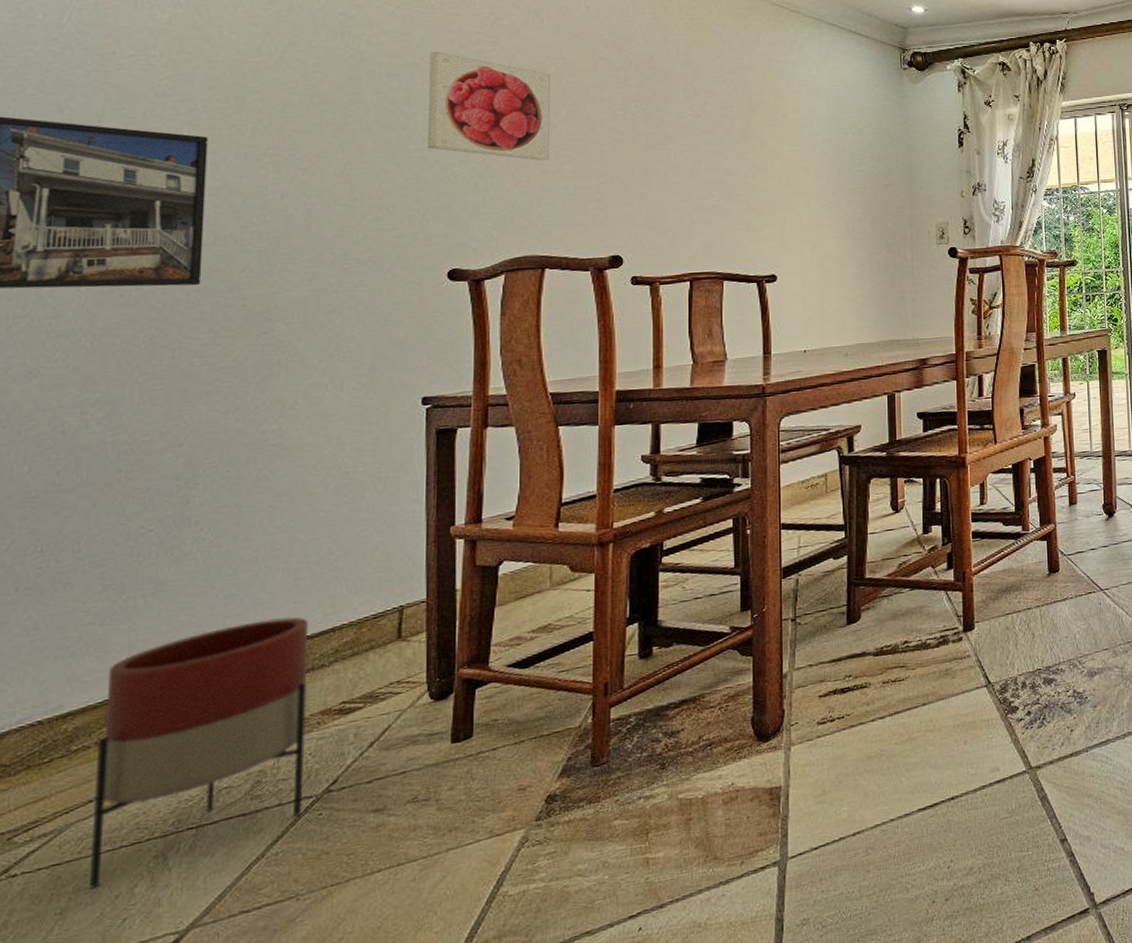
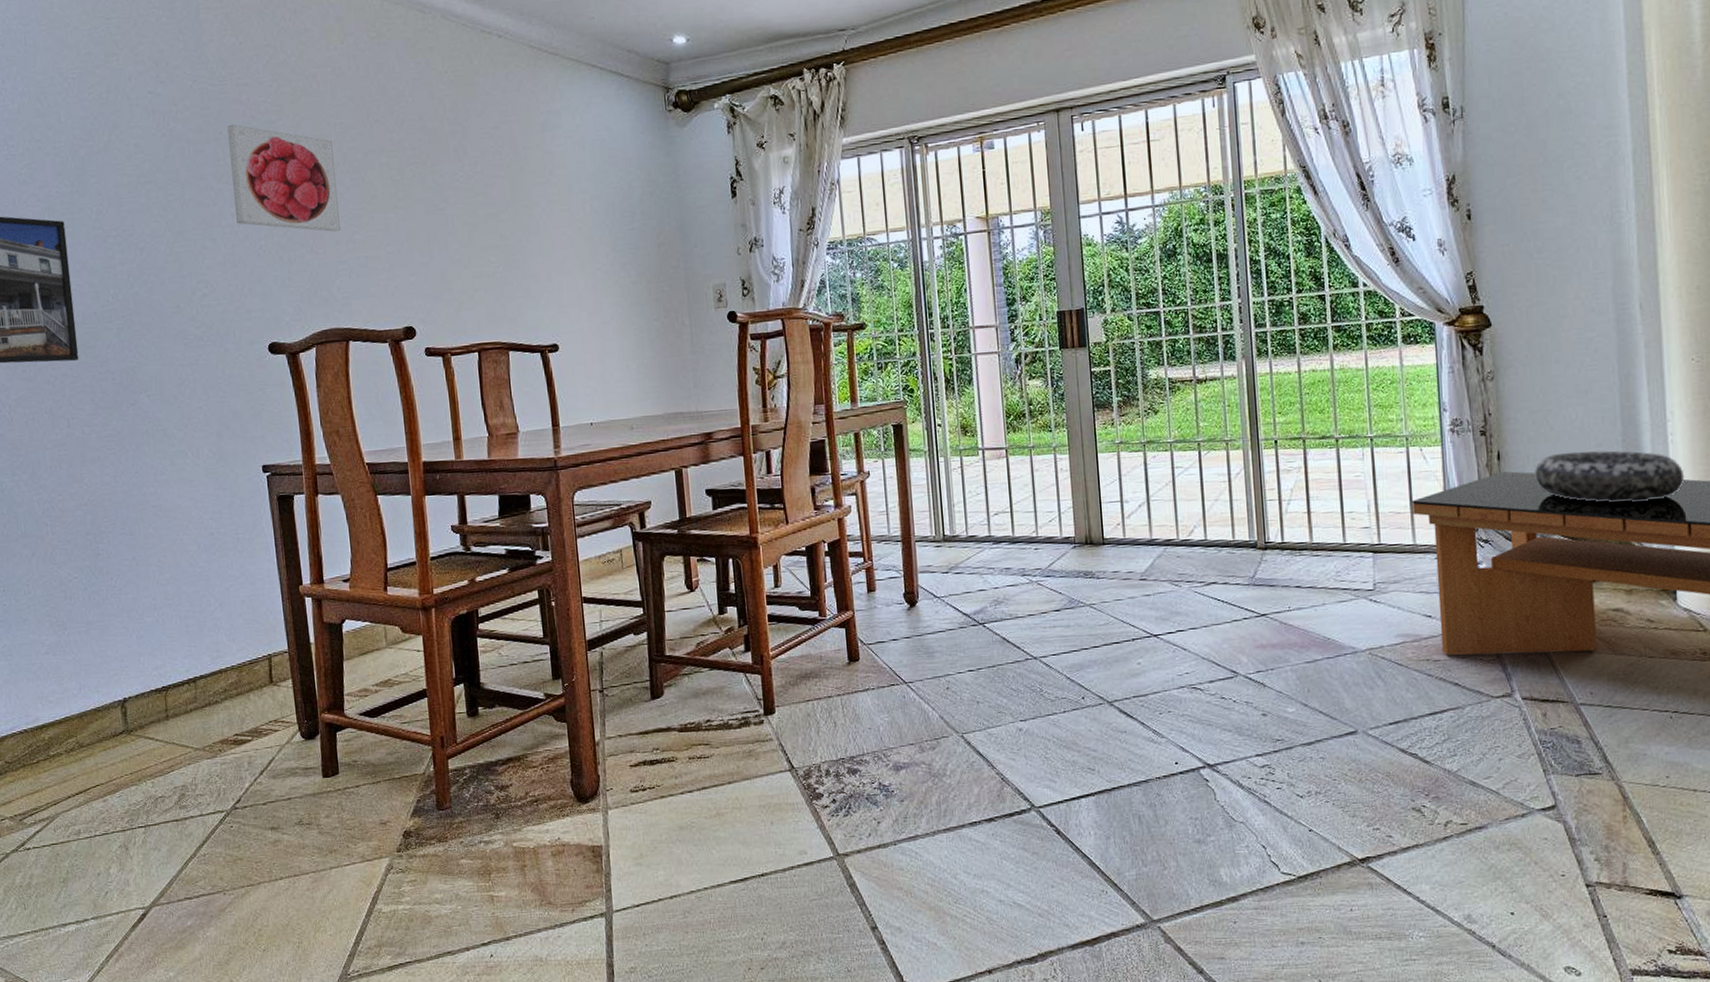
planter: present [90,617,309,889] -> none [65,658,219,866]

